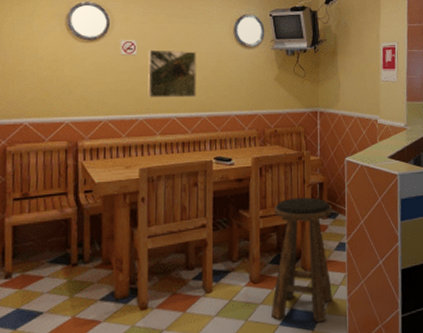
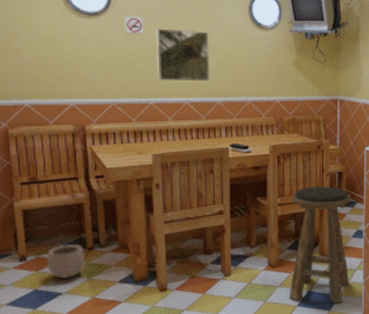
plant pot: none [30,255,68,297] -> present [46,239,85,279]

